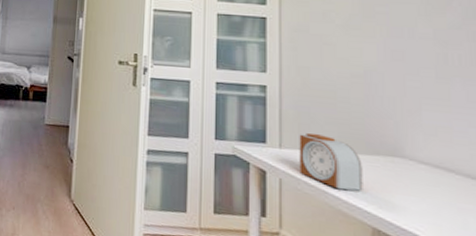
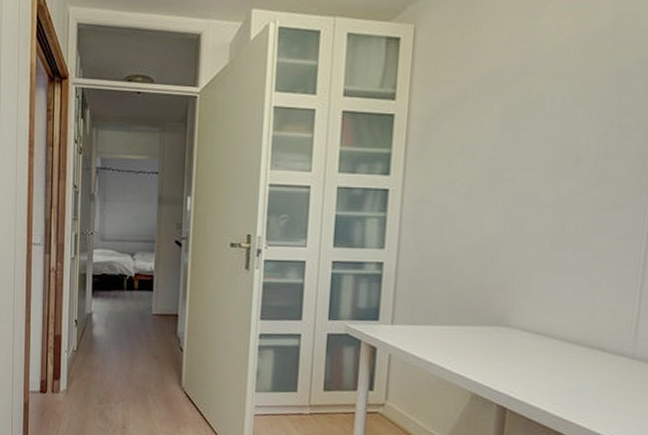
alarm clock: present [299,133,363,192] -> none [409,308,469,361]

